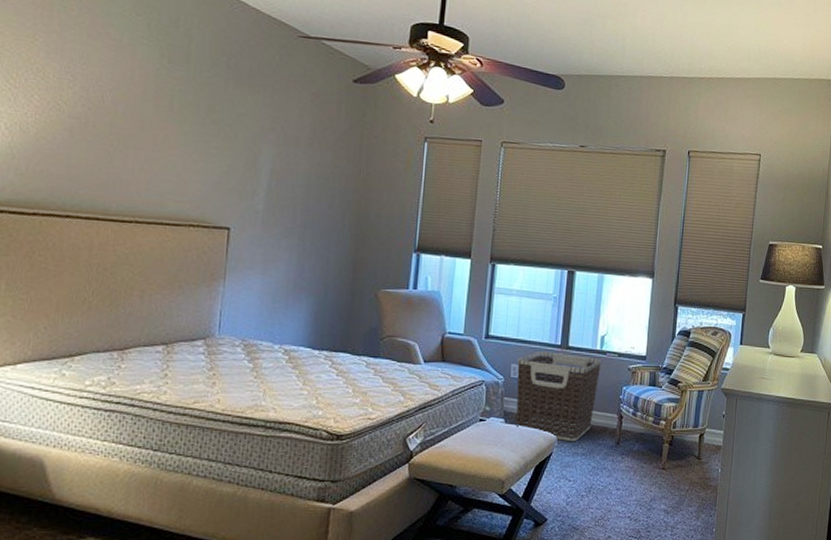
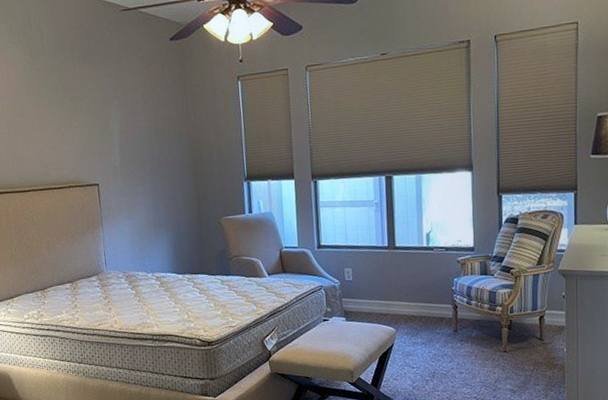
clothes hamper: present [516,351,602,441] -> none [350,253,430,333]

